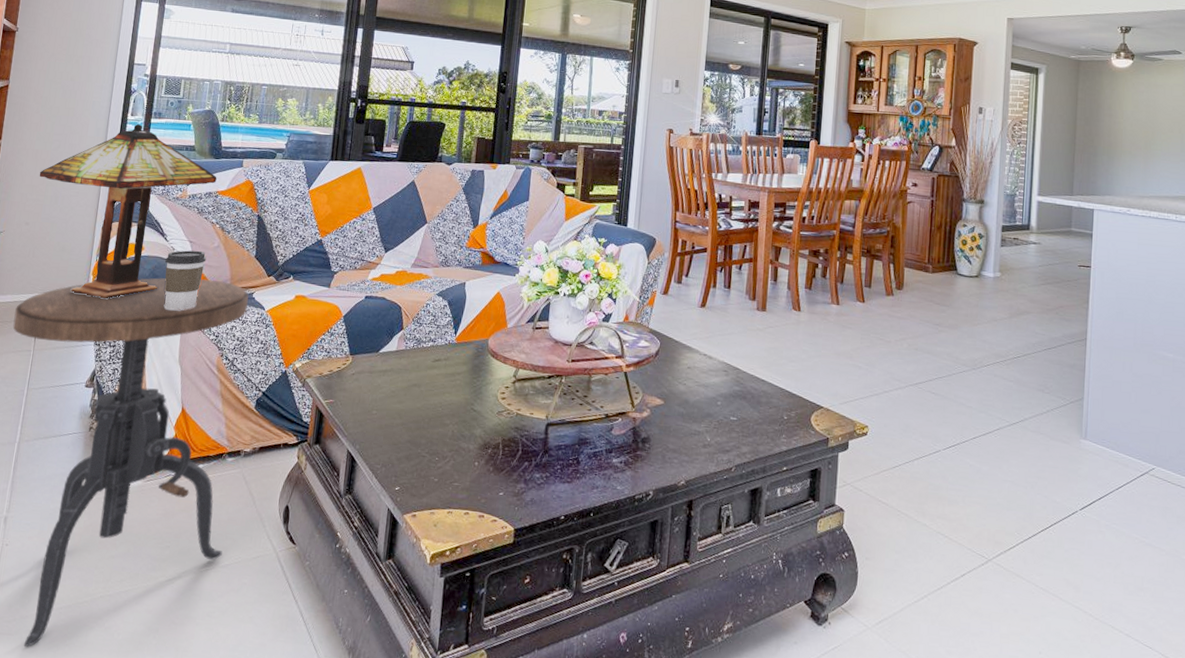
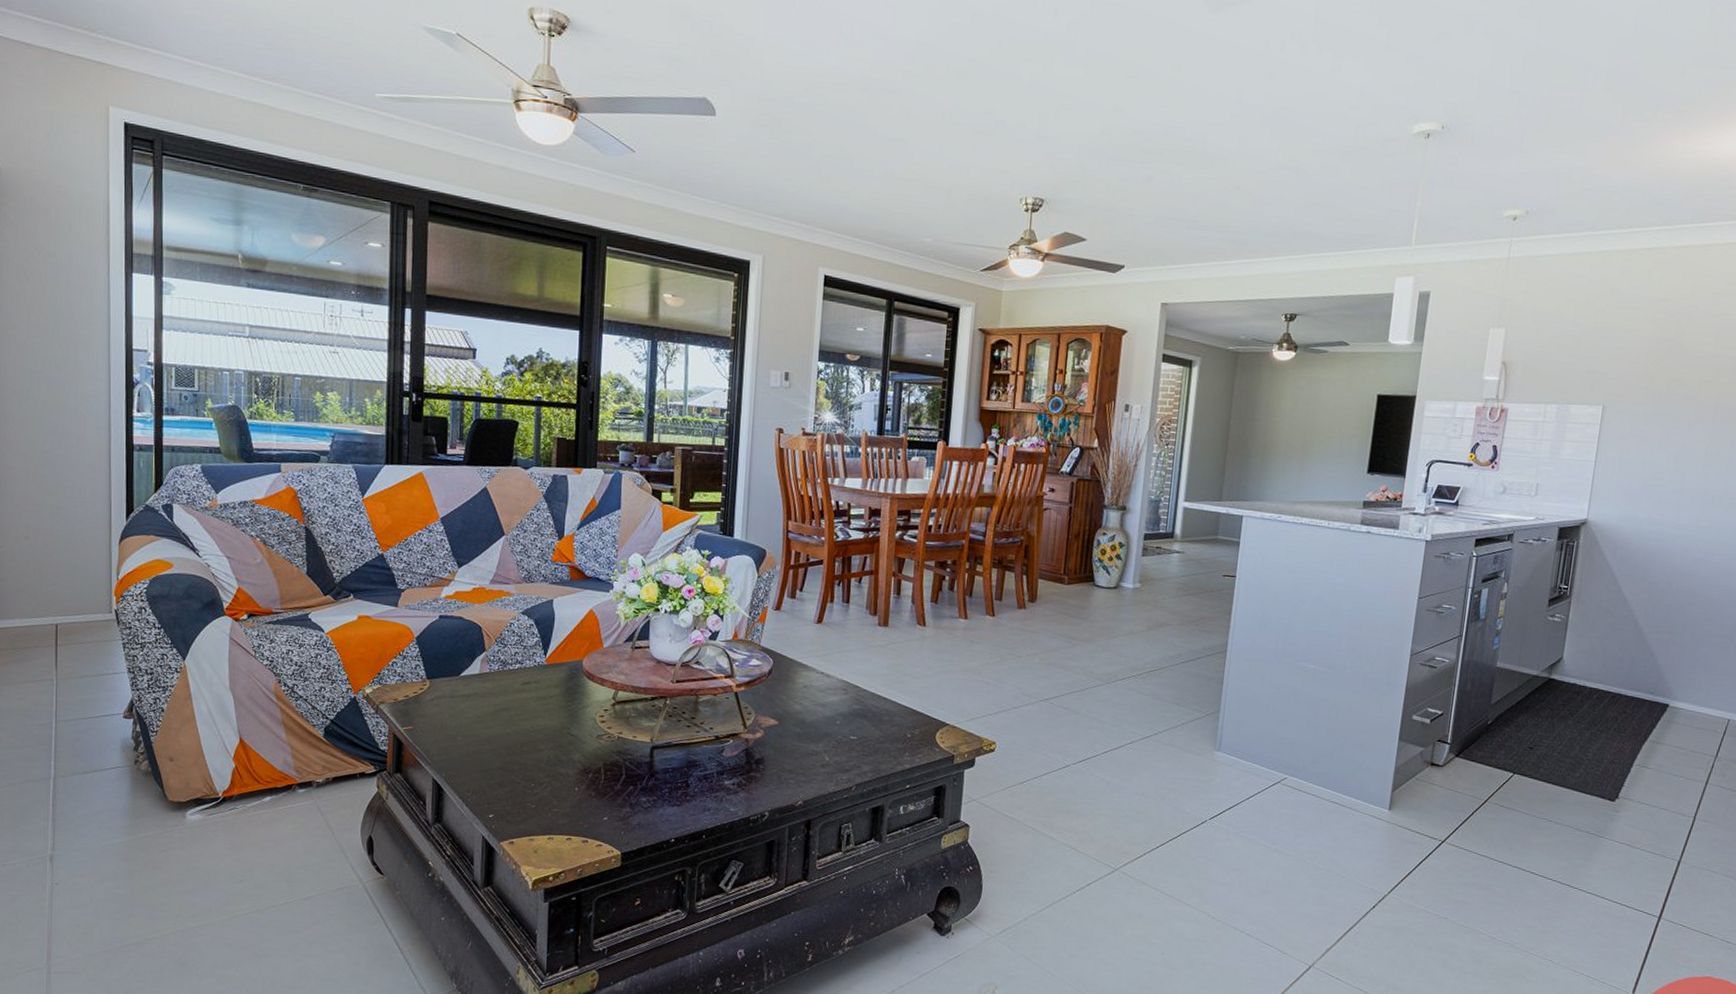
side table: present [13,278,249,647] -> none [27,598,305,984]
table lamp: present [39,124,217,299] -> none [33,422,251,622]
coffee cup: present [164,250,206,311] -> none [200,567,249,634]

